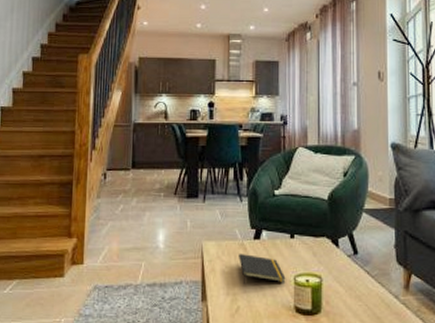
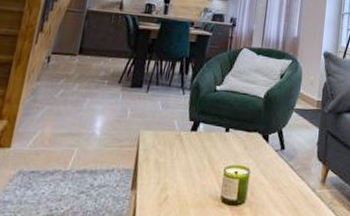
notepad: present [239,253,286,285] -> none [173,143,217,175]

